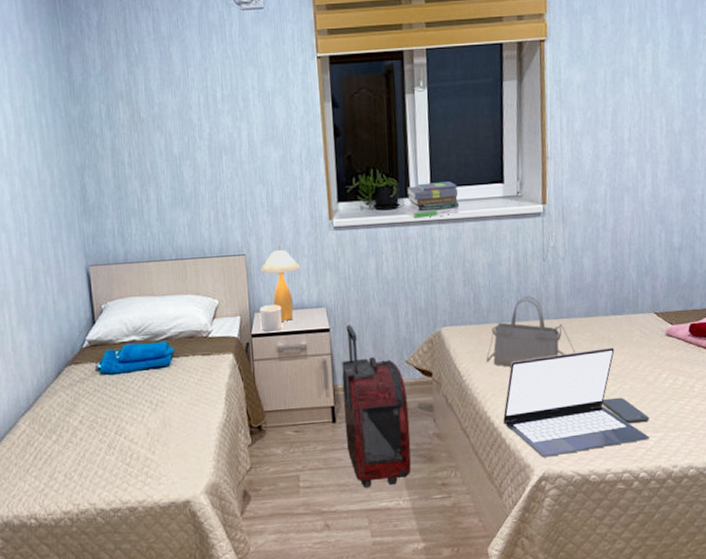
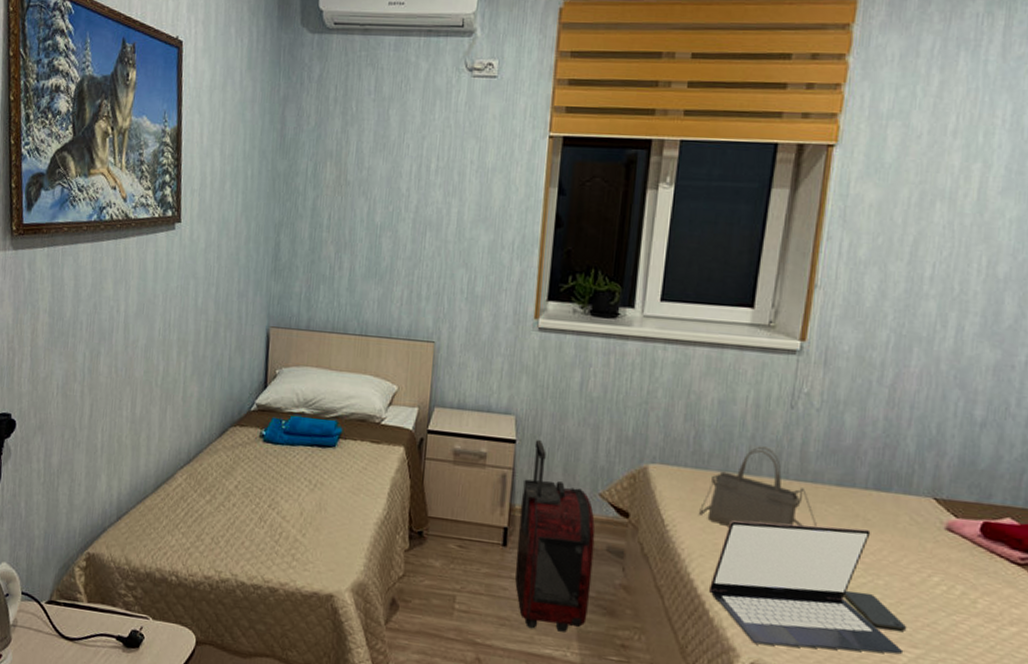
mug: present [259,304,283,333] -> none [439,401,466,432]
table lamp: present [261,245,301,321] -> none [448,338,495,423]
books: present [403,181,460,219] -> none [624,293,695,336]

